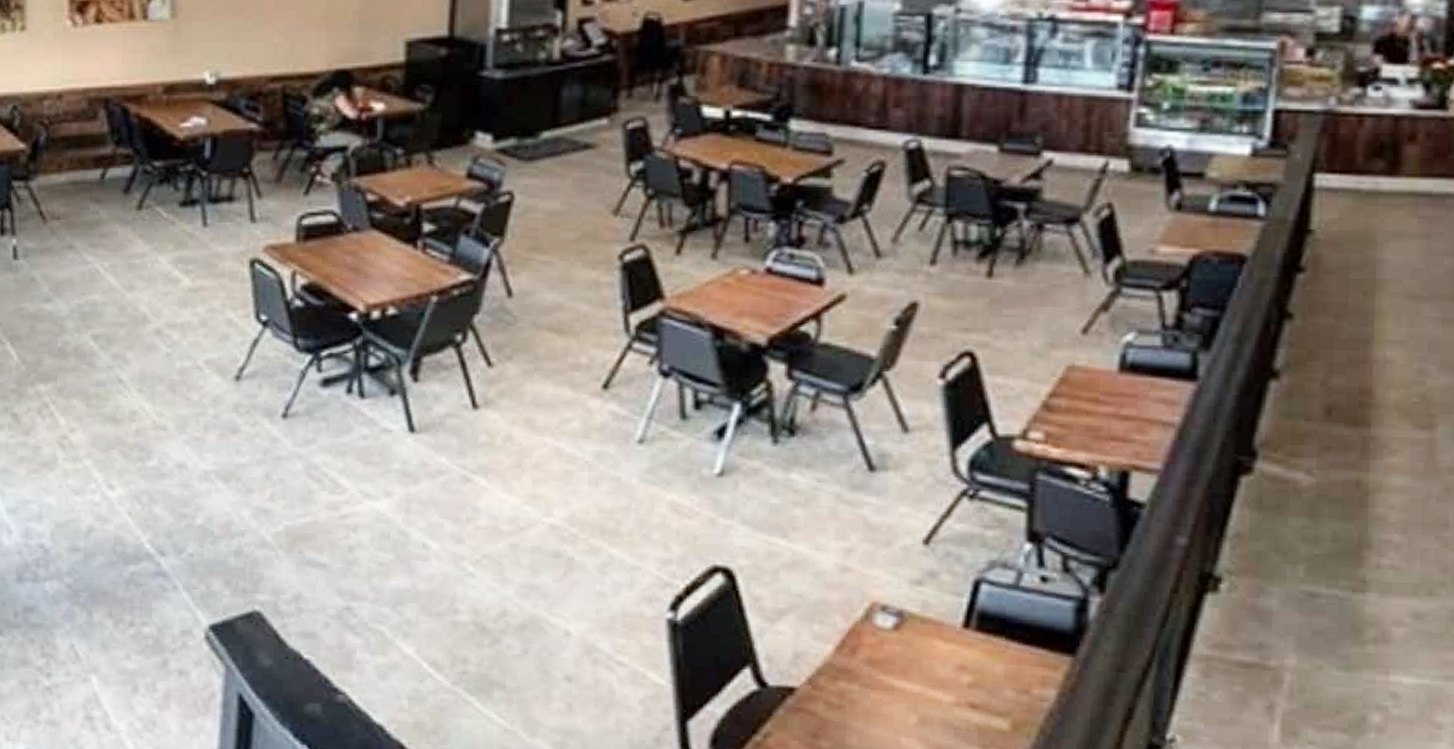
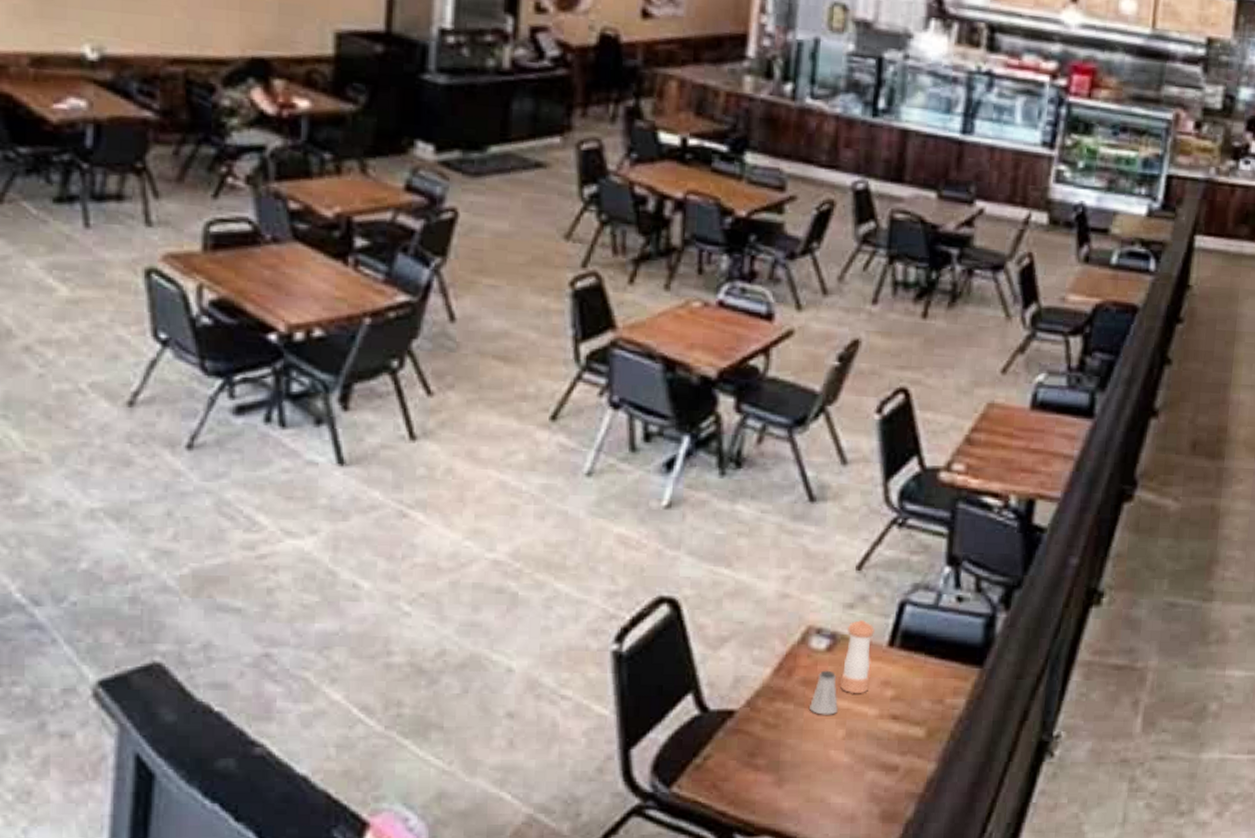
saltshaker: none [877,650,910,699] -> present [810,670,839,715]
pepper shaker: none [909,597,948,679] -> present [839,619,876,694]

